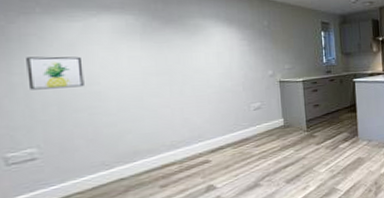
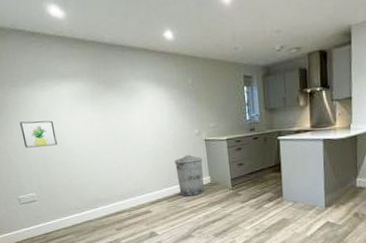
trash can: none [243,96,277,142] -> present [174,154,204,197]

